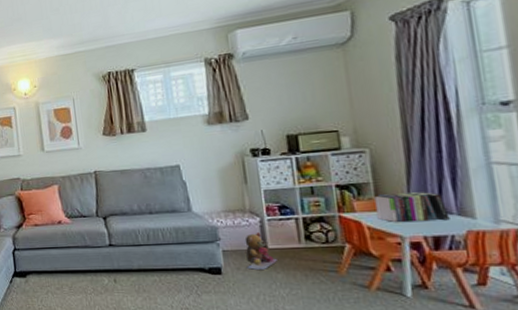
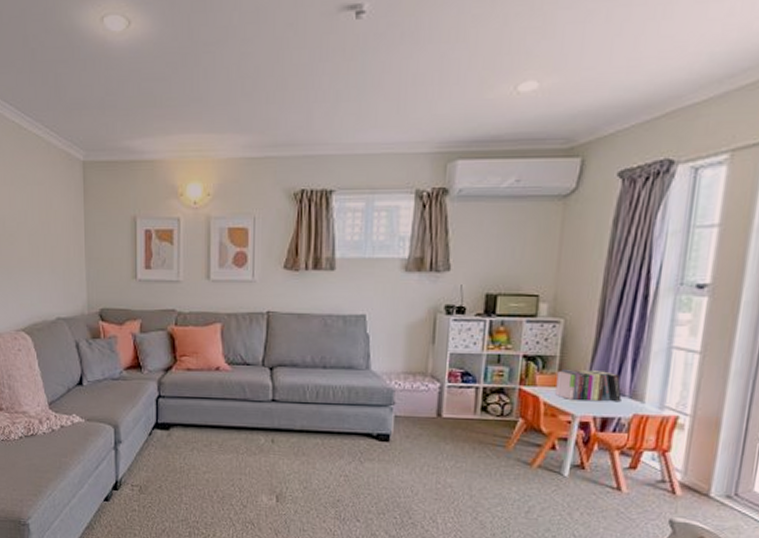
teddy bear: present [244,233,277,270] -> none [416,399,449,439]

